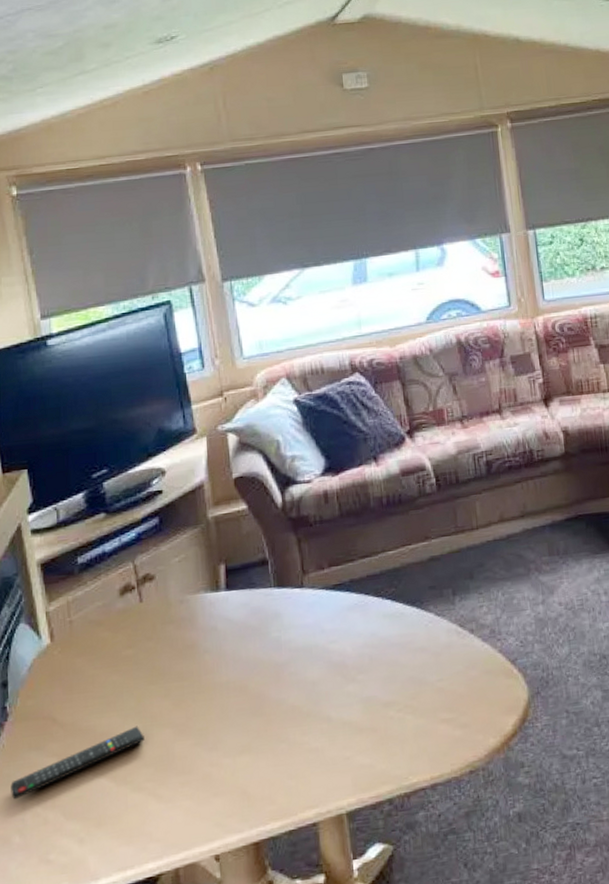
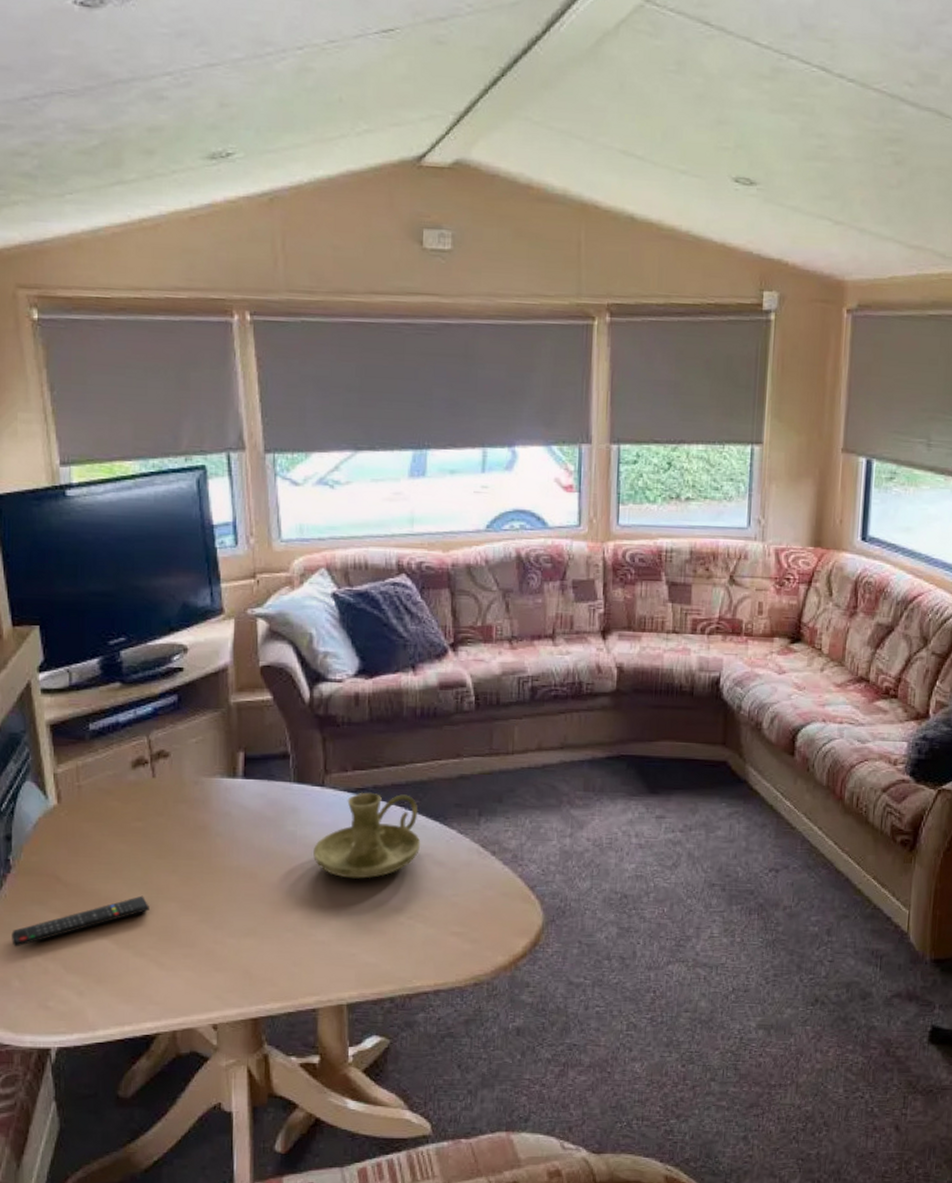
candle holder: none [299,584,401,678] -> present [313,792,421,879]

